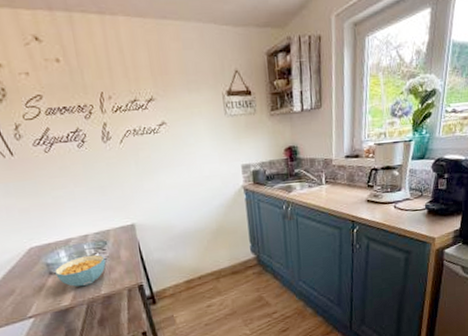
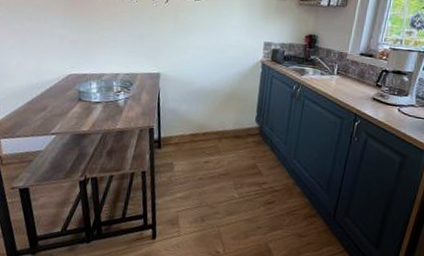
cereal bowl: present [55,254,106,287] -> none [83,91,128,118]

